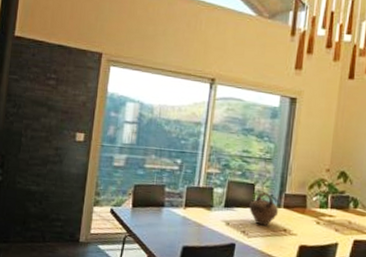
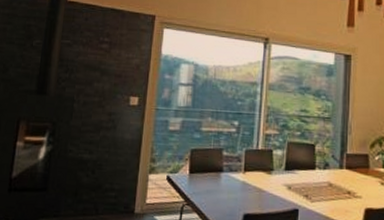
jug: present [249,192,279,226] -> none [310,153,342,189]

